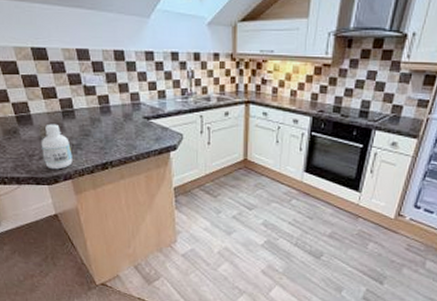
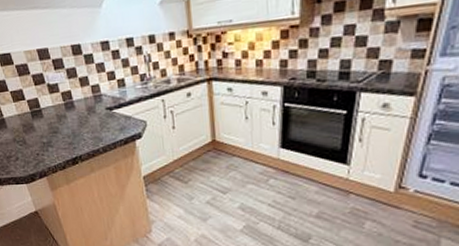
bottle: present [41,123,73,170] -> none [15,124,46,169]

